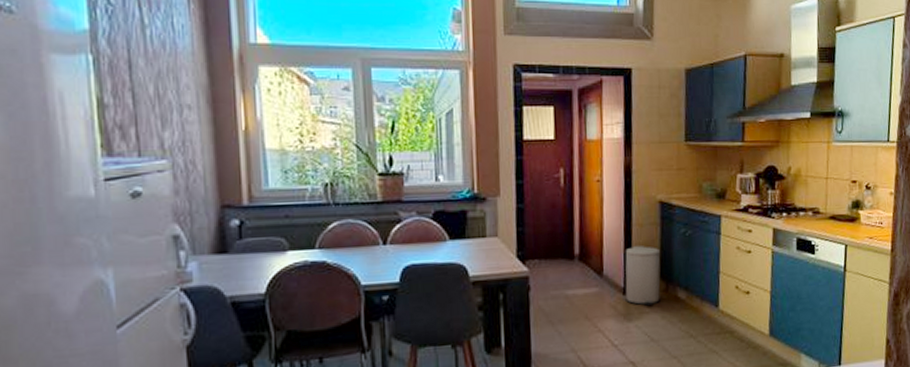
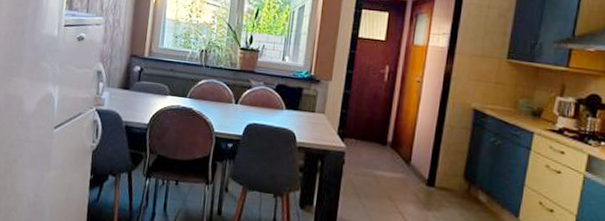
pedal bin: present [625,245,661,306] -> none [428,143,468,201]

